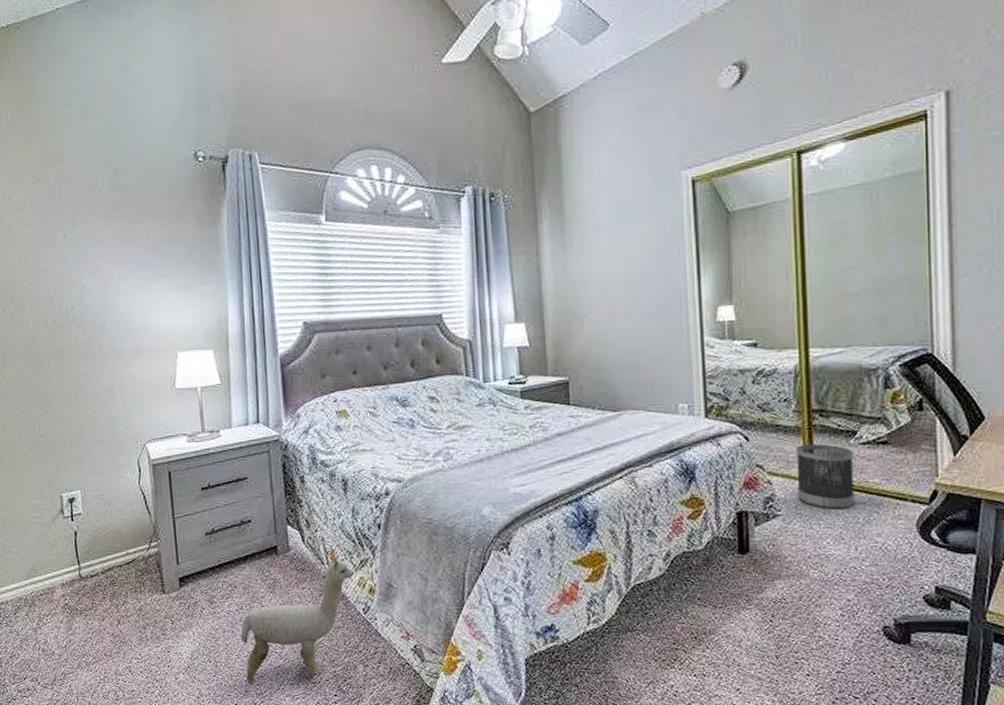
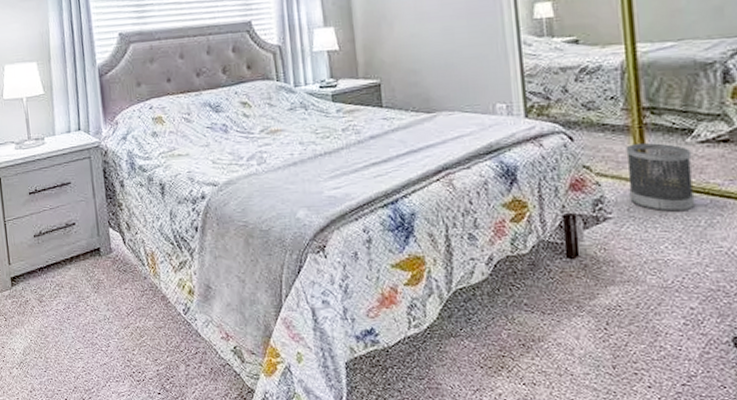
plush toy: present [240,555,354,686] -> none [68,257,174,382]

